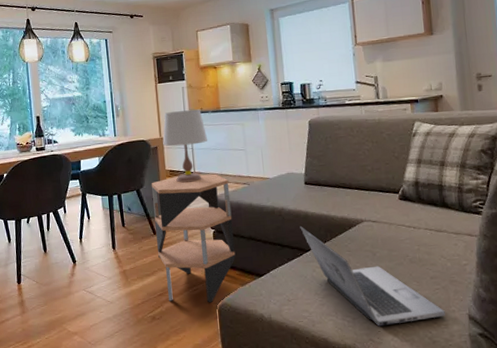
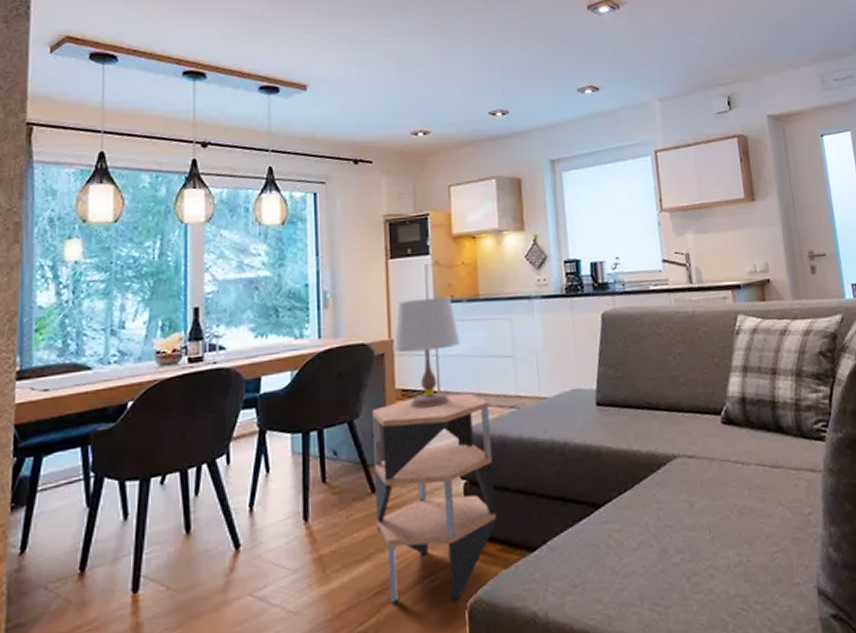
laptop: present [300,225,445,326] -> none [590,467,788,617]

